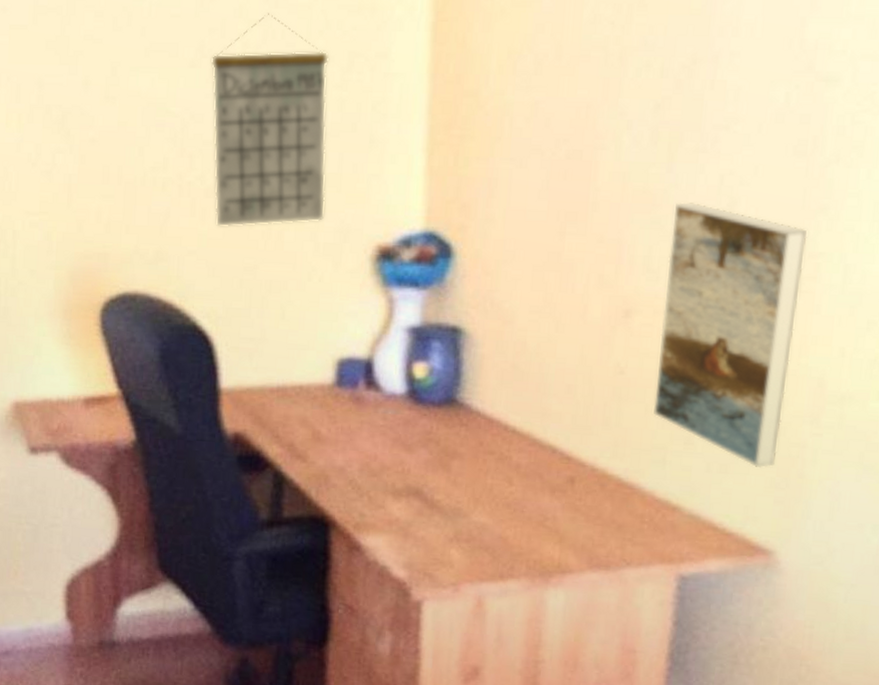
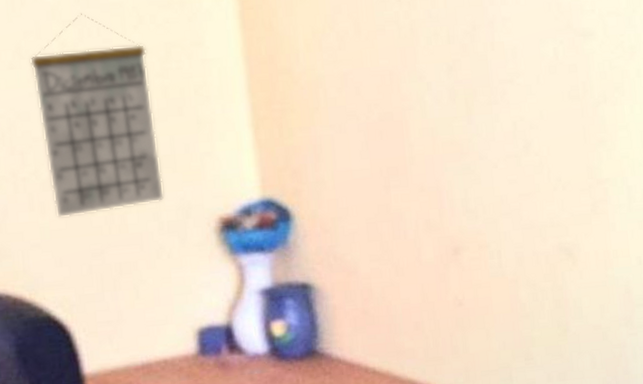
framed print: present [653,202,807,469] -> none [480,148,603,371]

